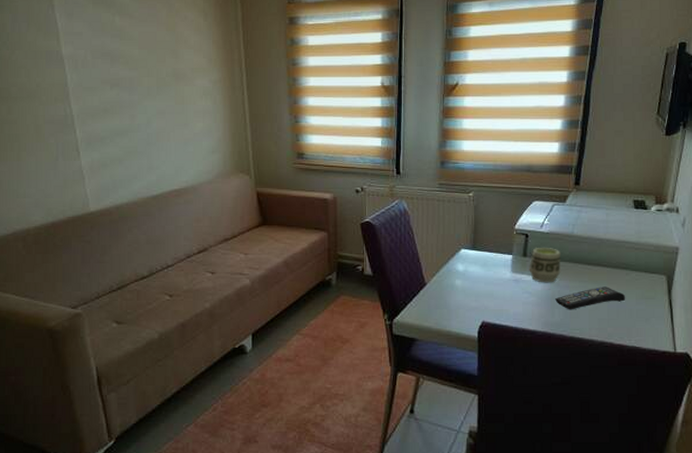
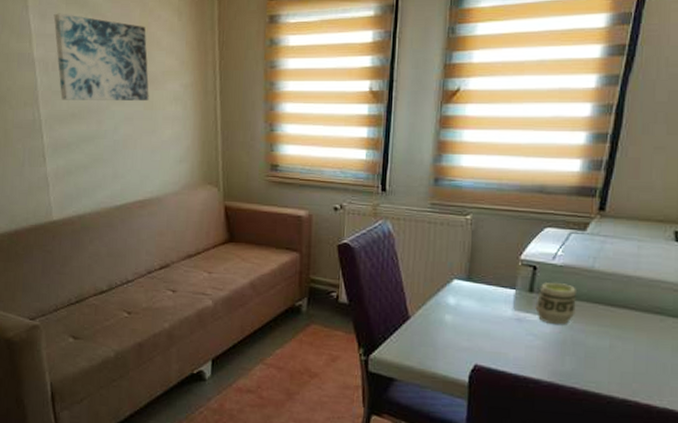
wall art: none [81,12,180,97] -> present [53,13,149,102]
remote control: present [555,286,626,310] -> none [566,333,659,359]

